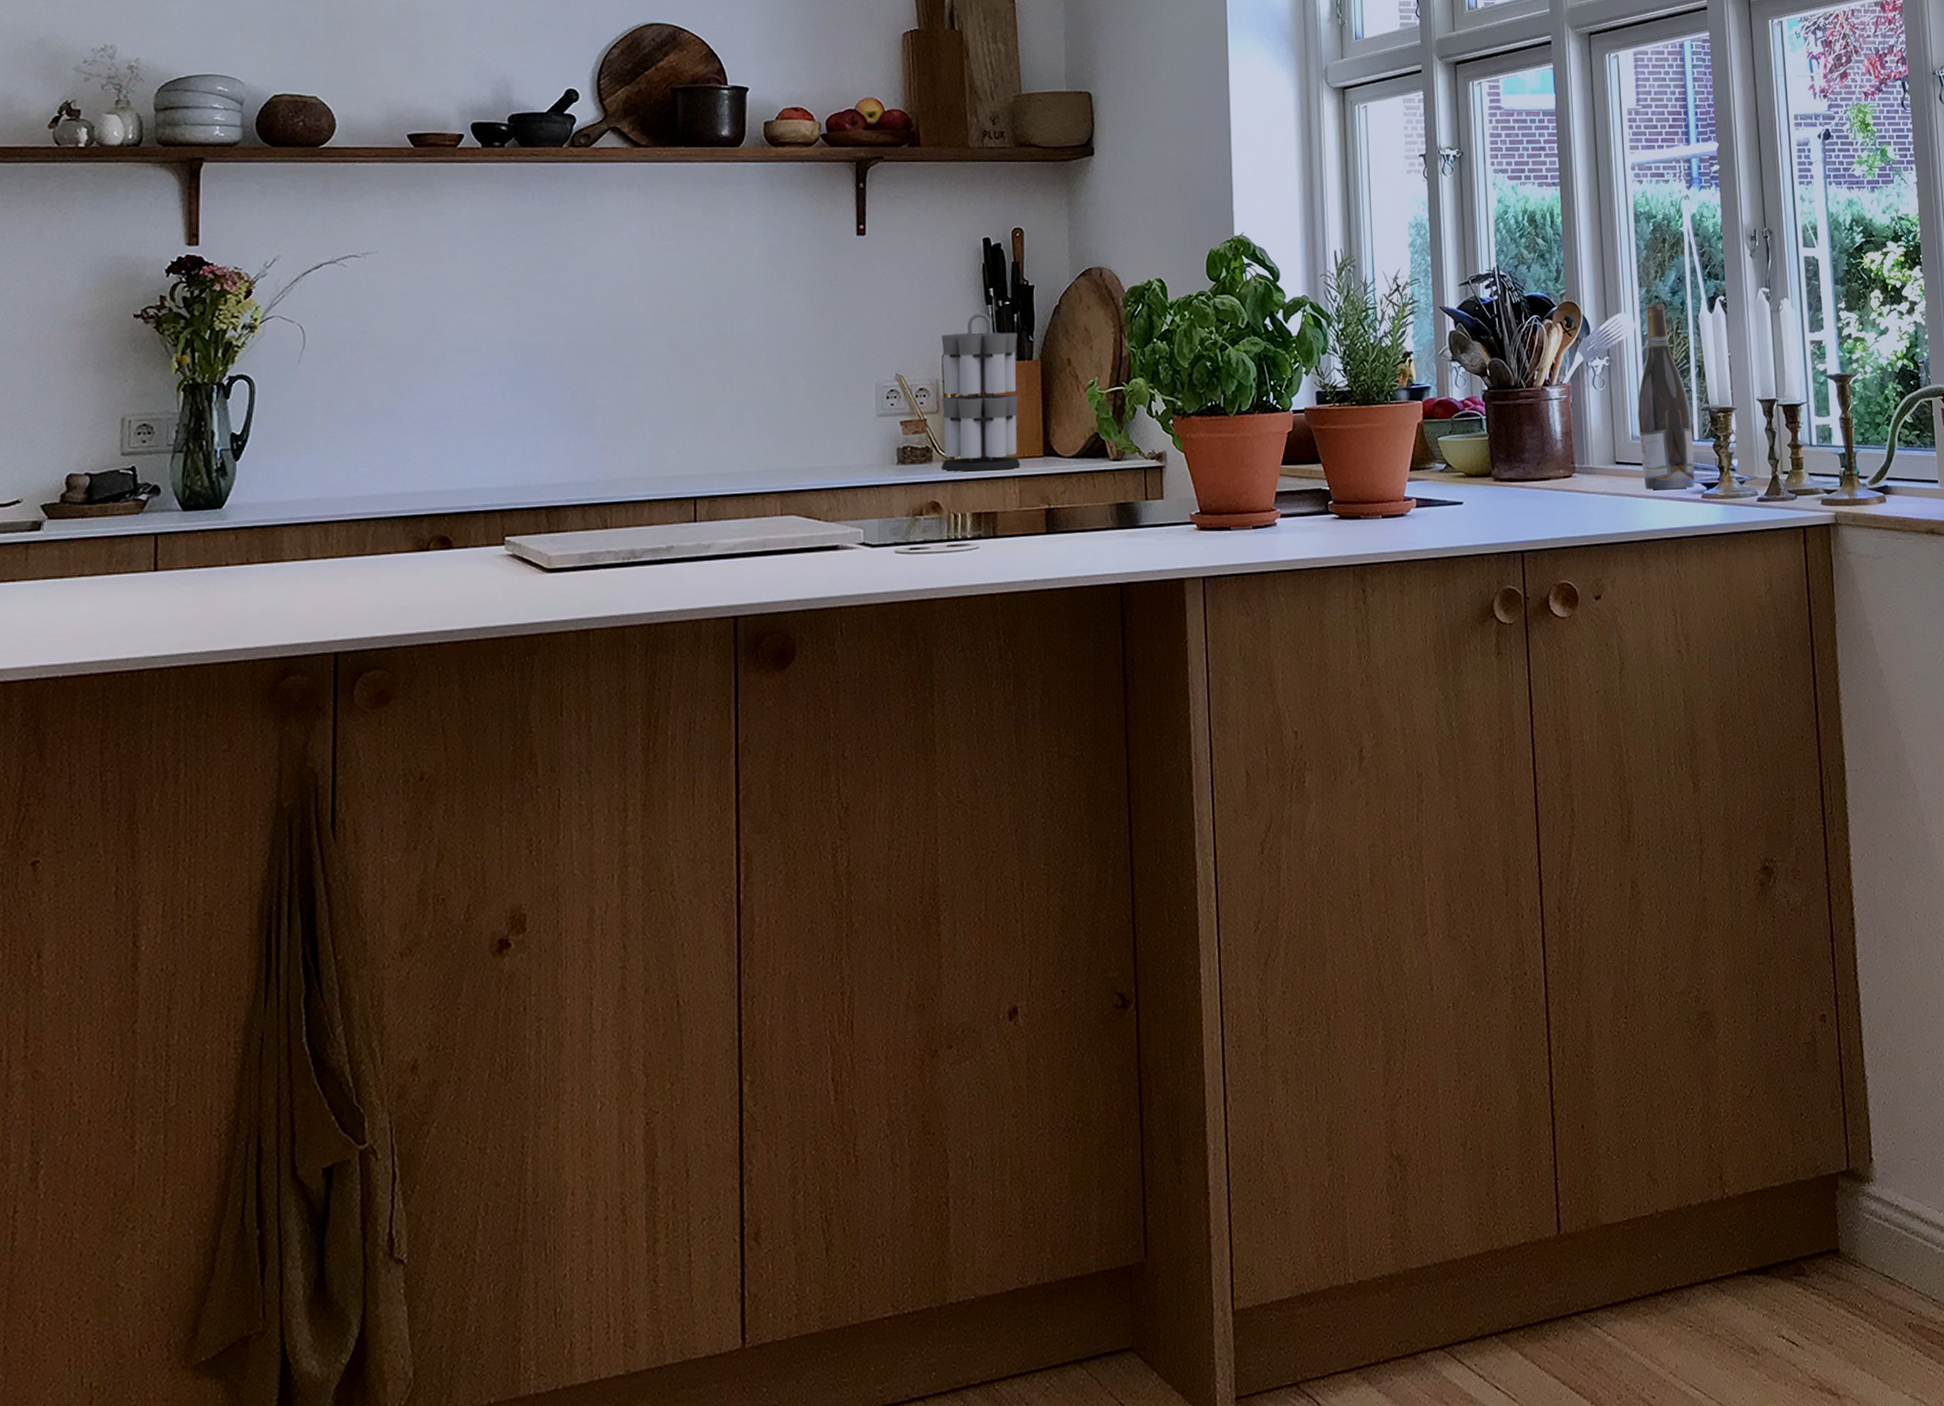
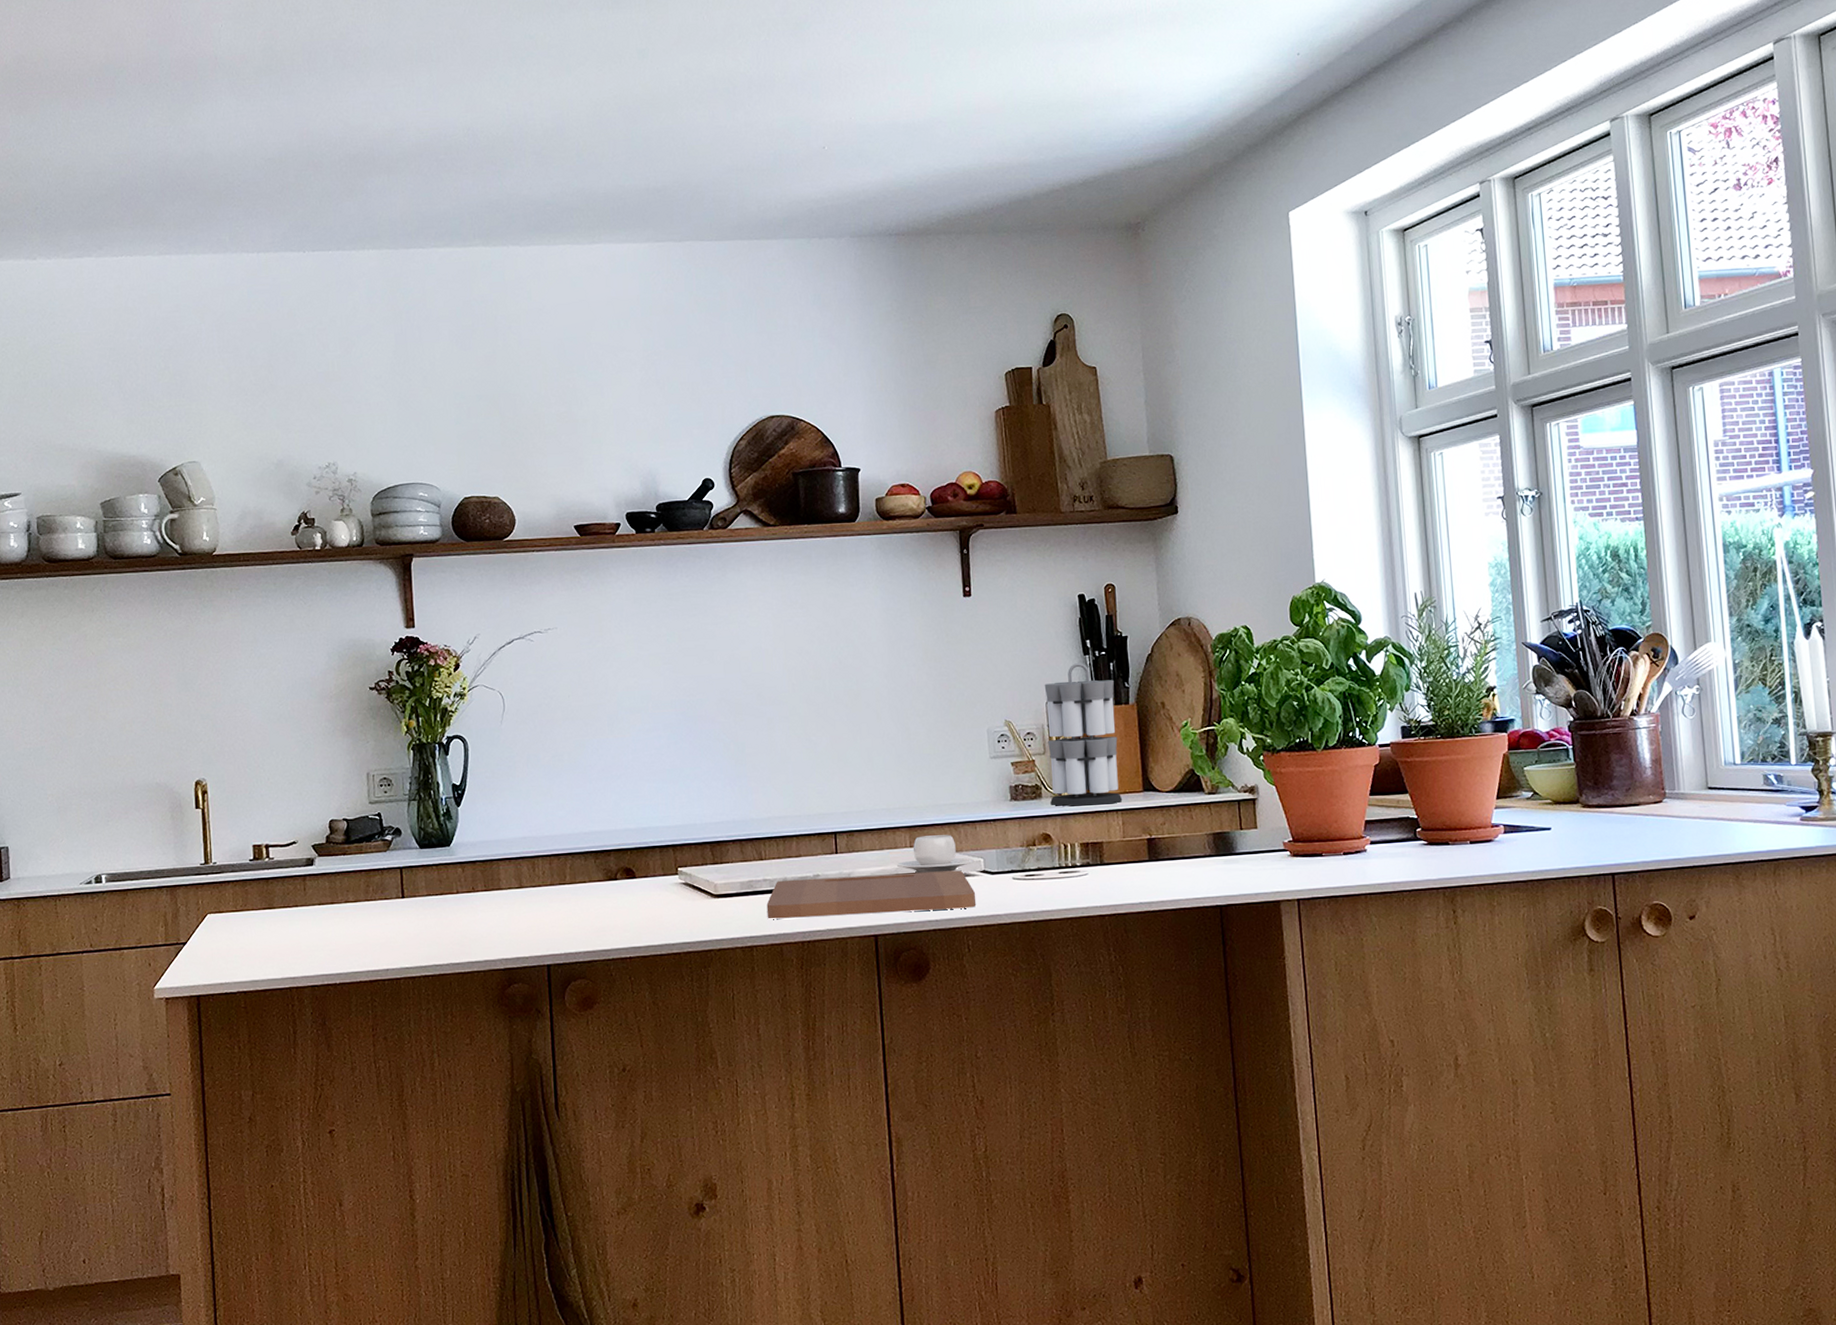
cutting board: none [609,542,853,598] -> present [766,870,977,919]
teacup: none [764,501,854,546] -> present [896,834,975,874]
wine bottle: present [1637,303,1695,490] -> none [1730,632,1793,814]

